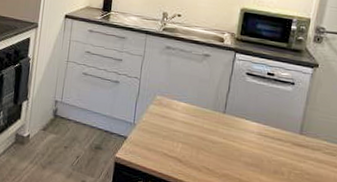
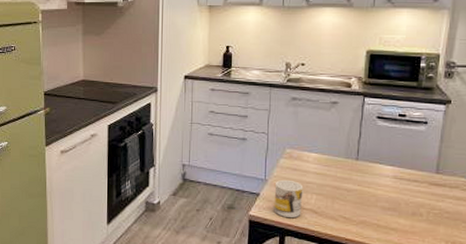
mug: none [139,125,170,164] -> present [274,179,303,218]

